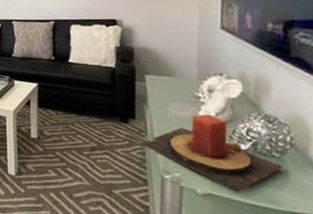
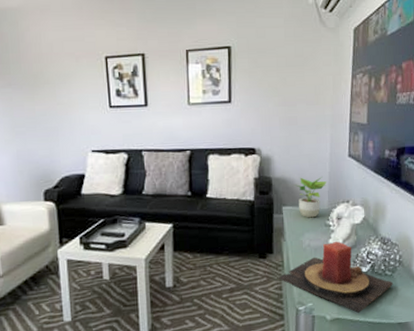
potted plant: none [158,48,195,88] -> present [294,177,326,218]

